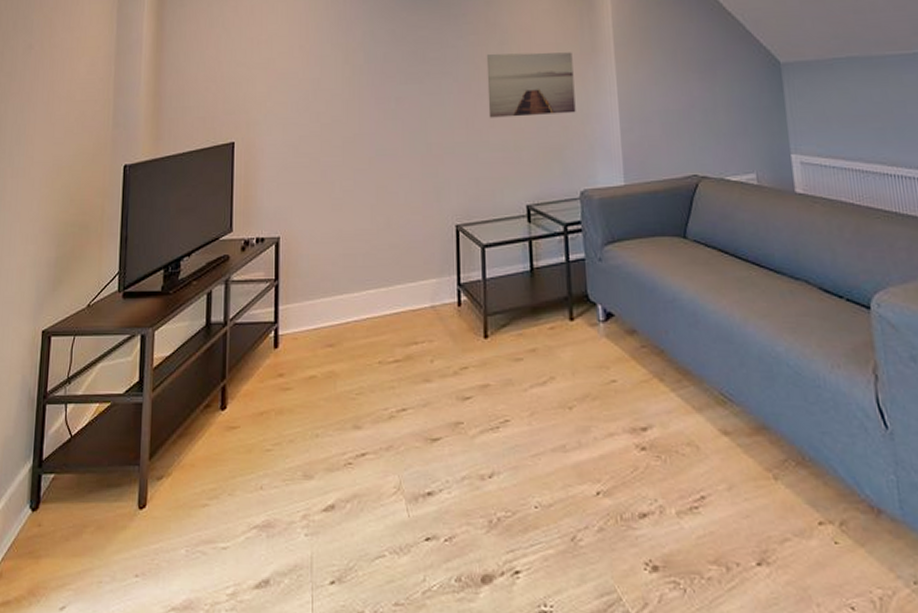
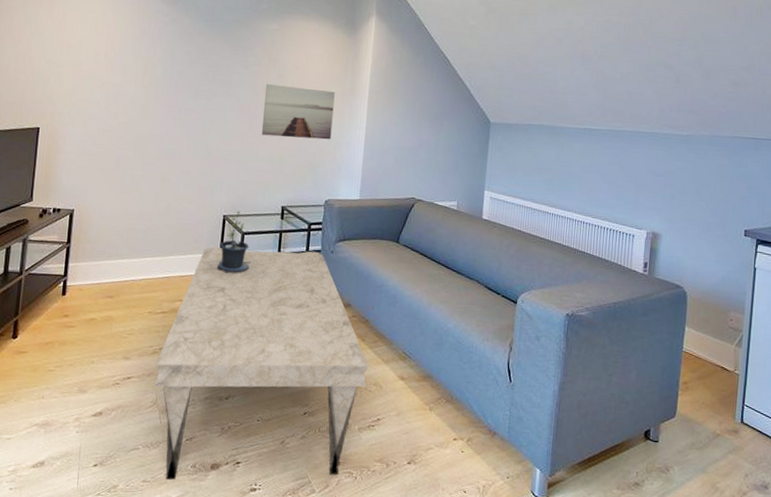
coffee table: none [394,261,678,602] -> present [154,247,369,480]
potted plant: none [455,217,497,302] -> present [216,211,251,274]

